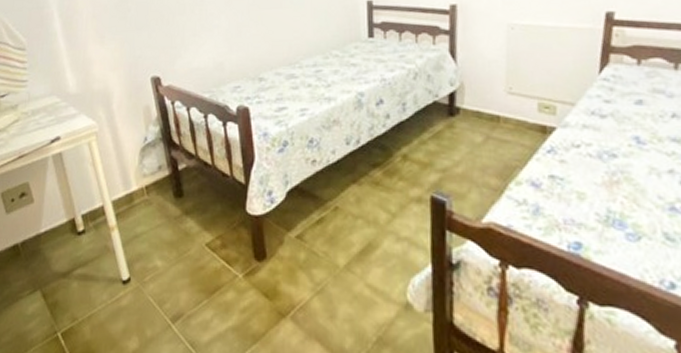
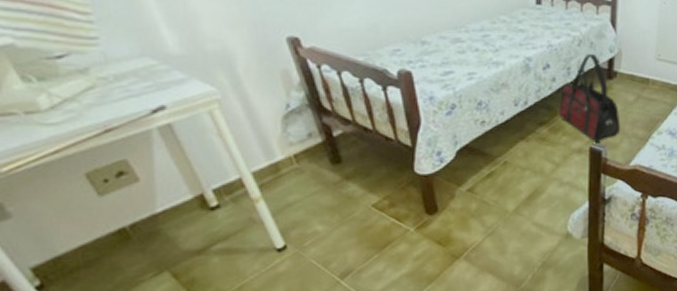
duffel bag: none [394,87,468,190] -> present [559,53,621,142]

